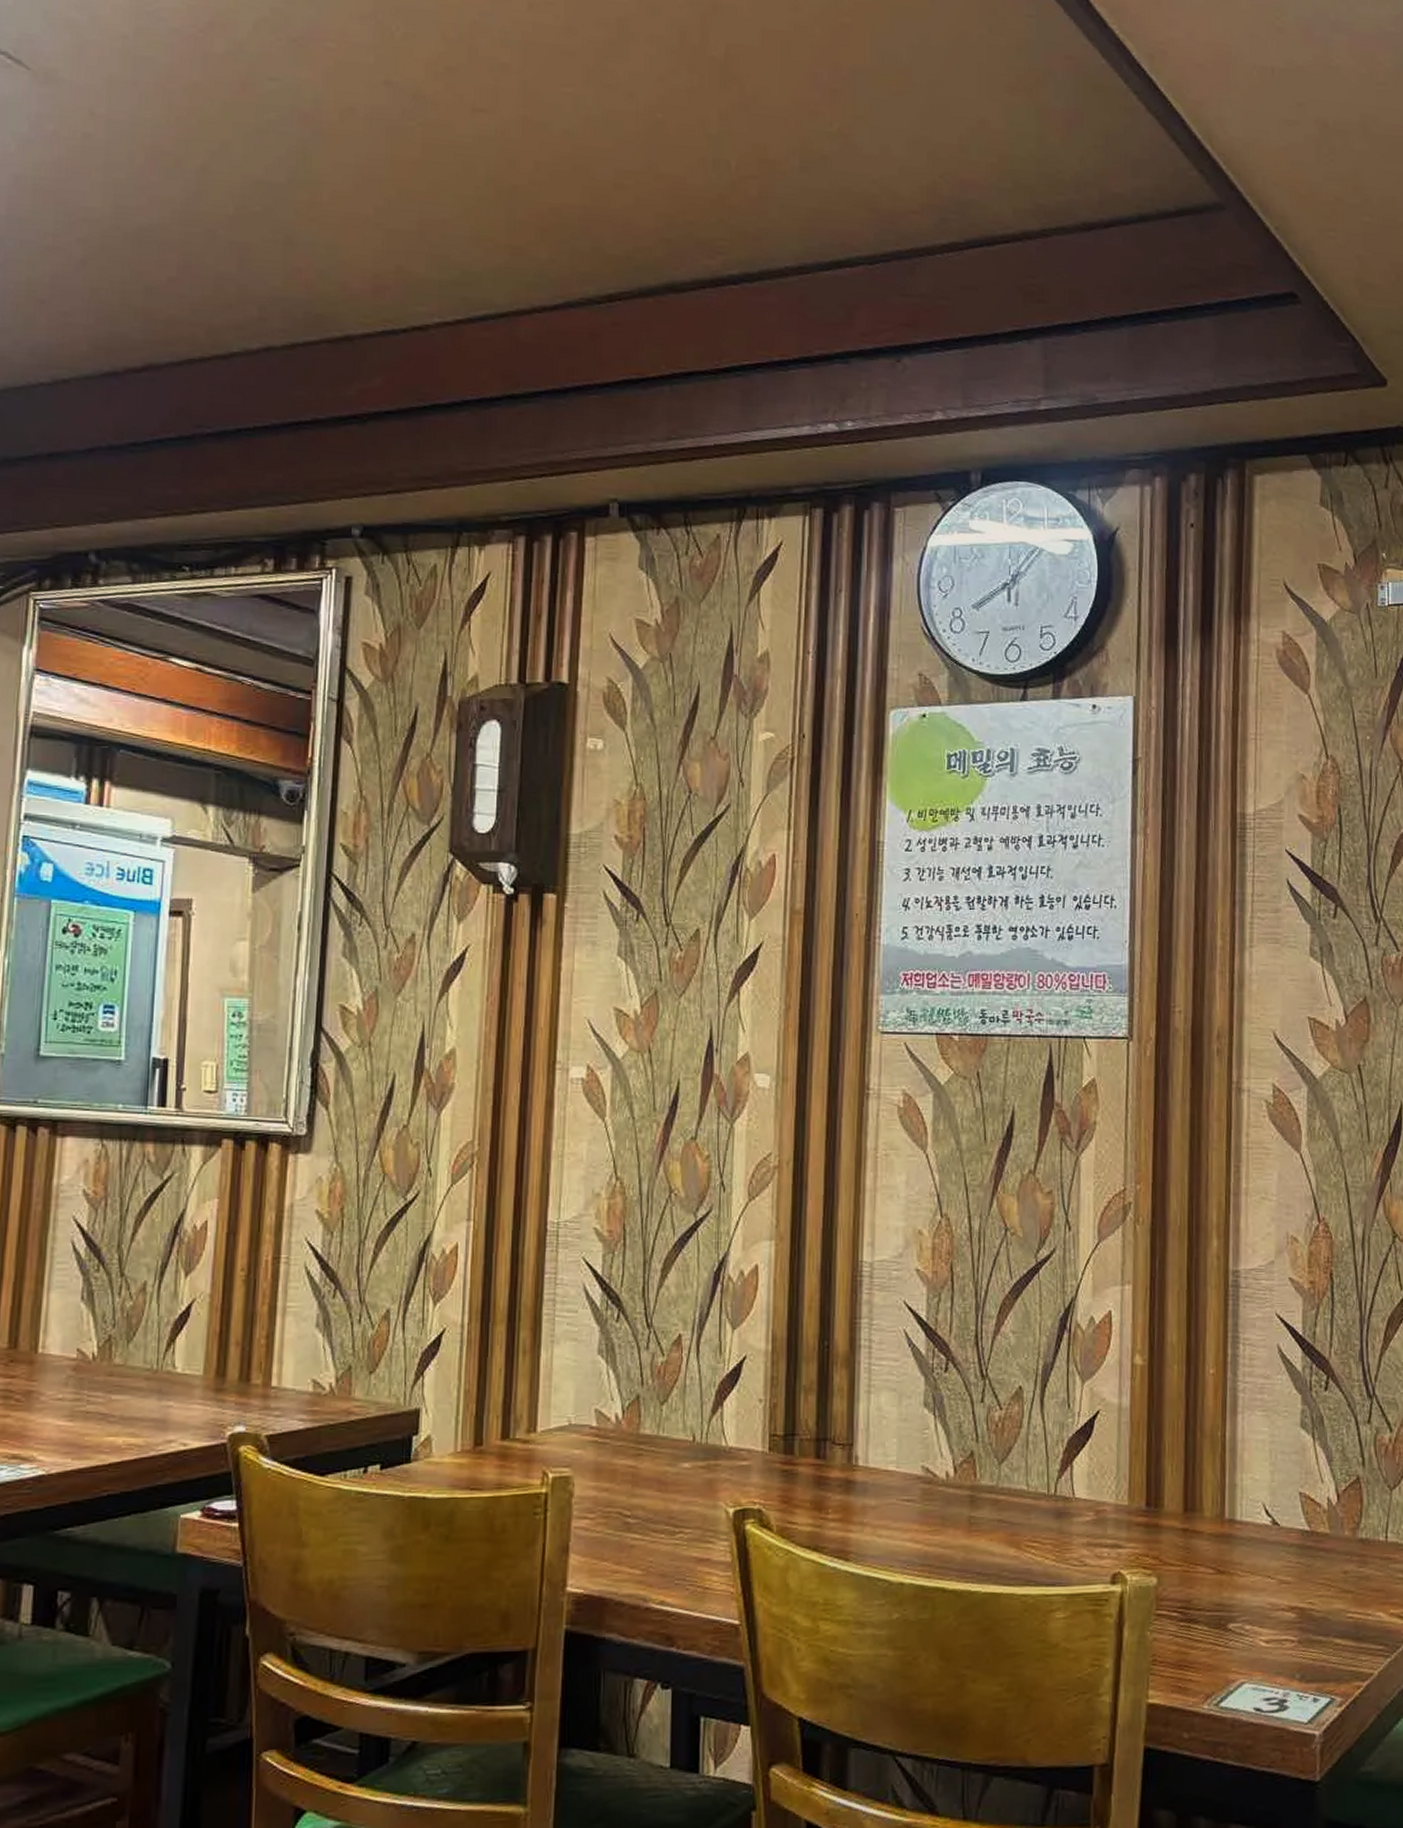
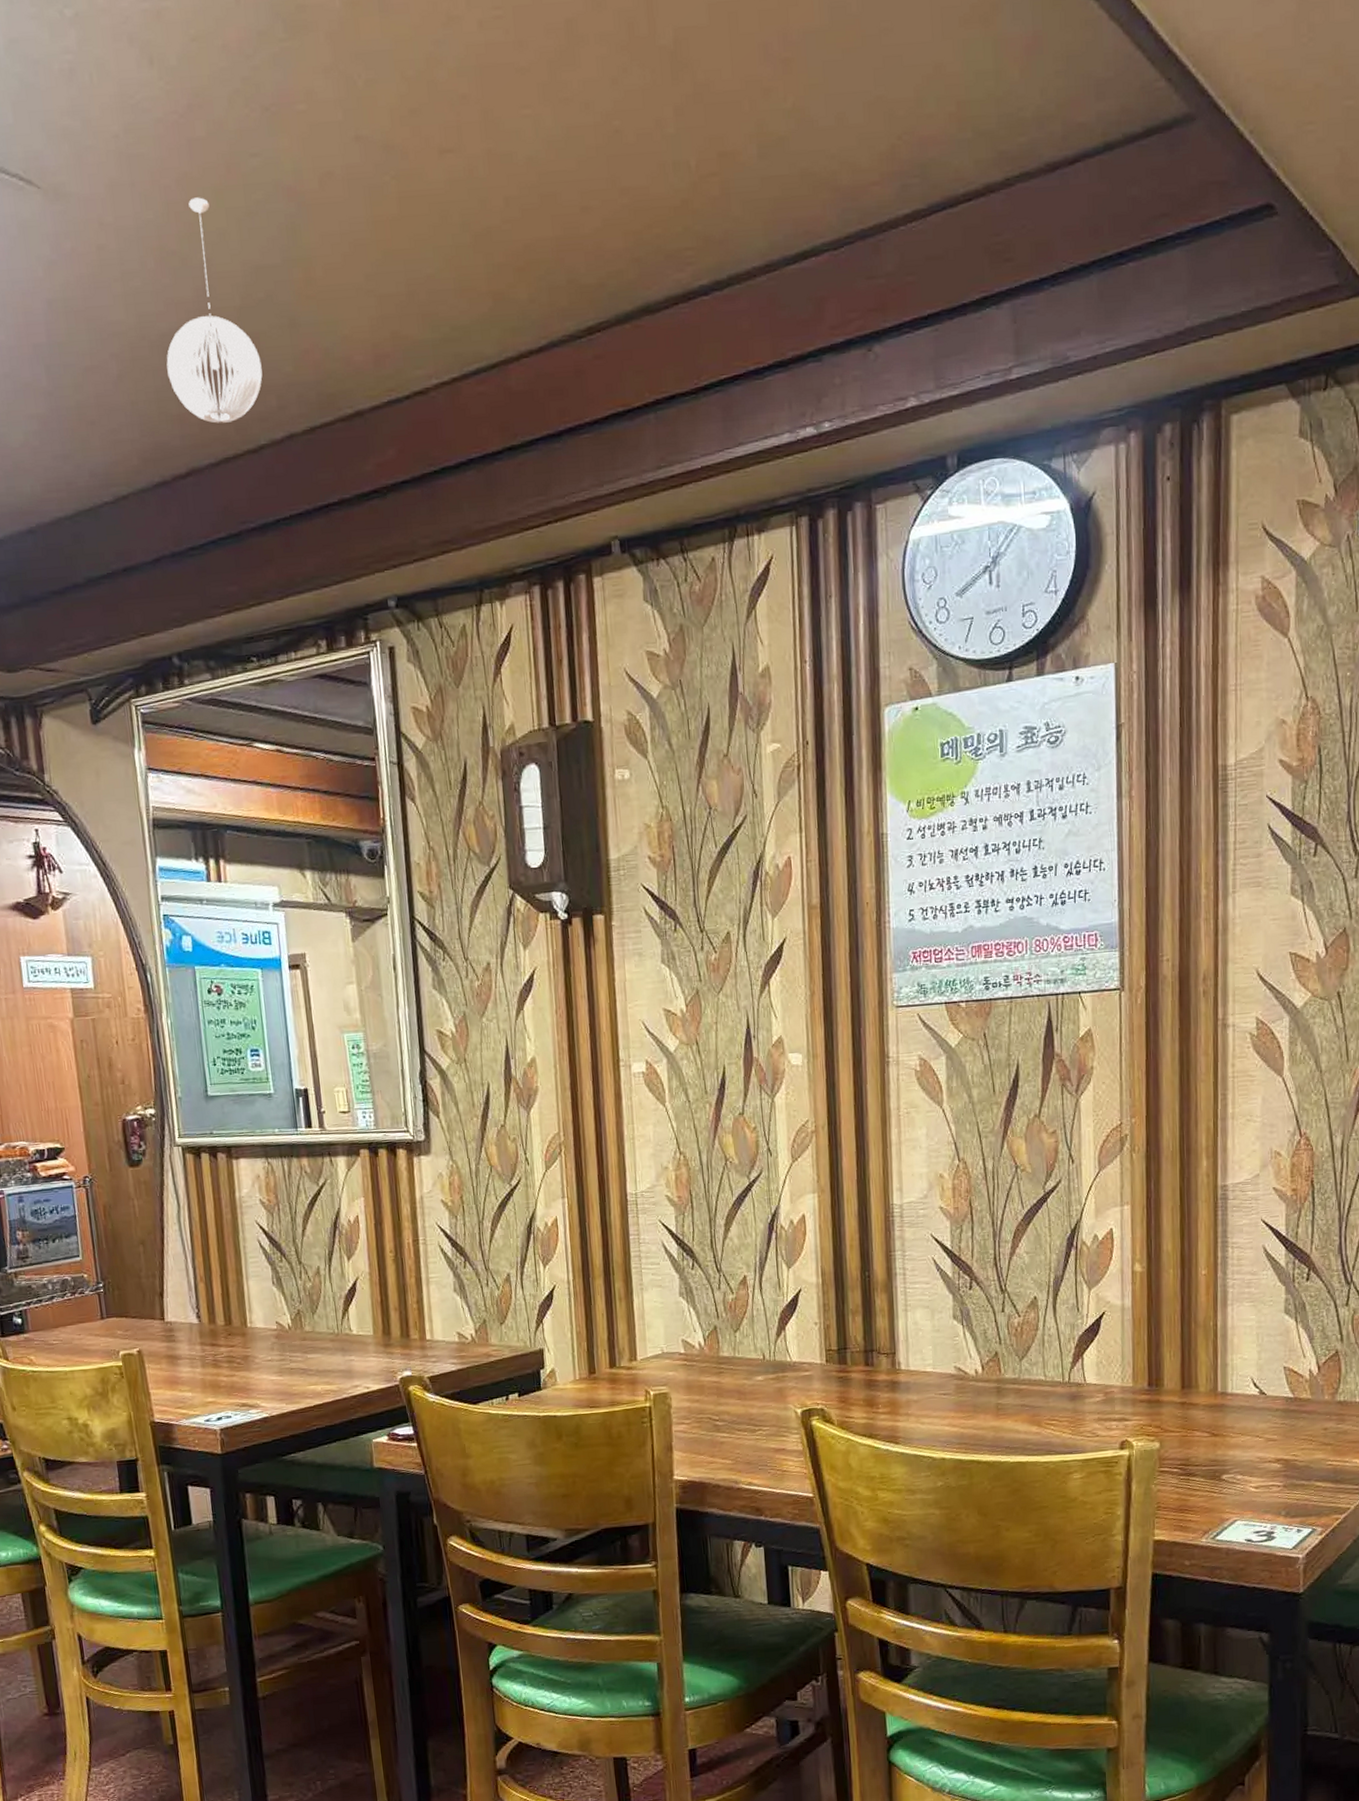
pendant light: none [139,106,247,325] -> present [166,197,263,424]

